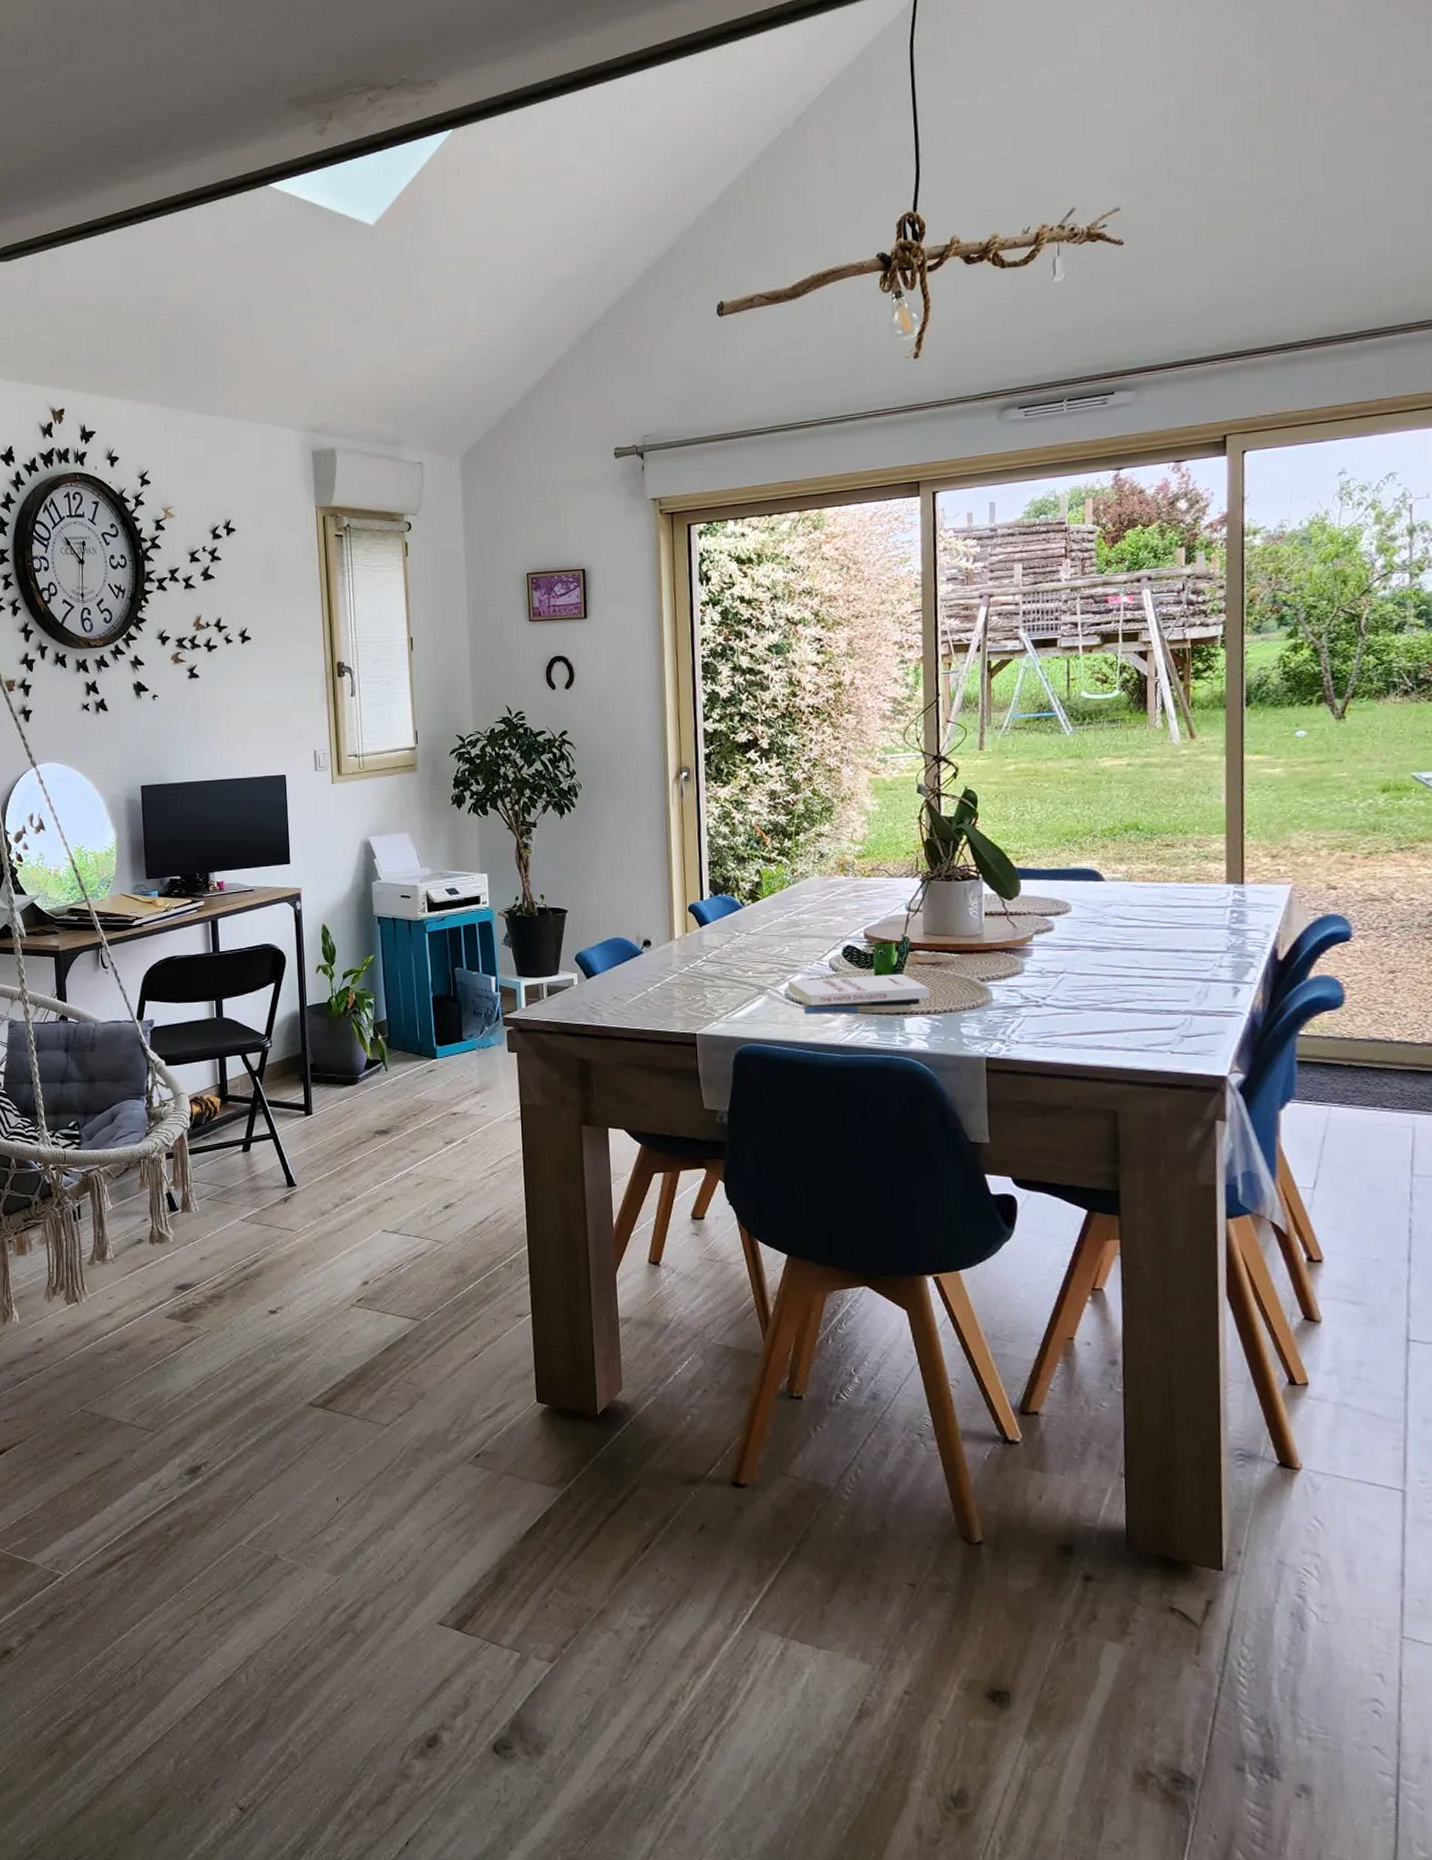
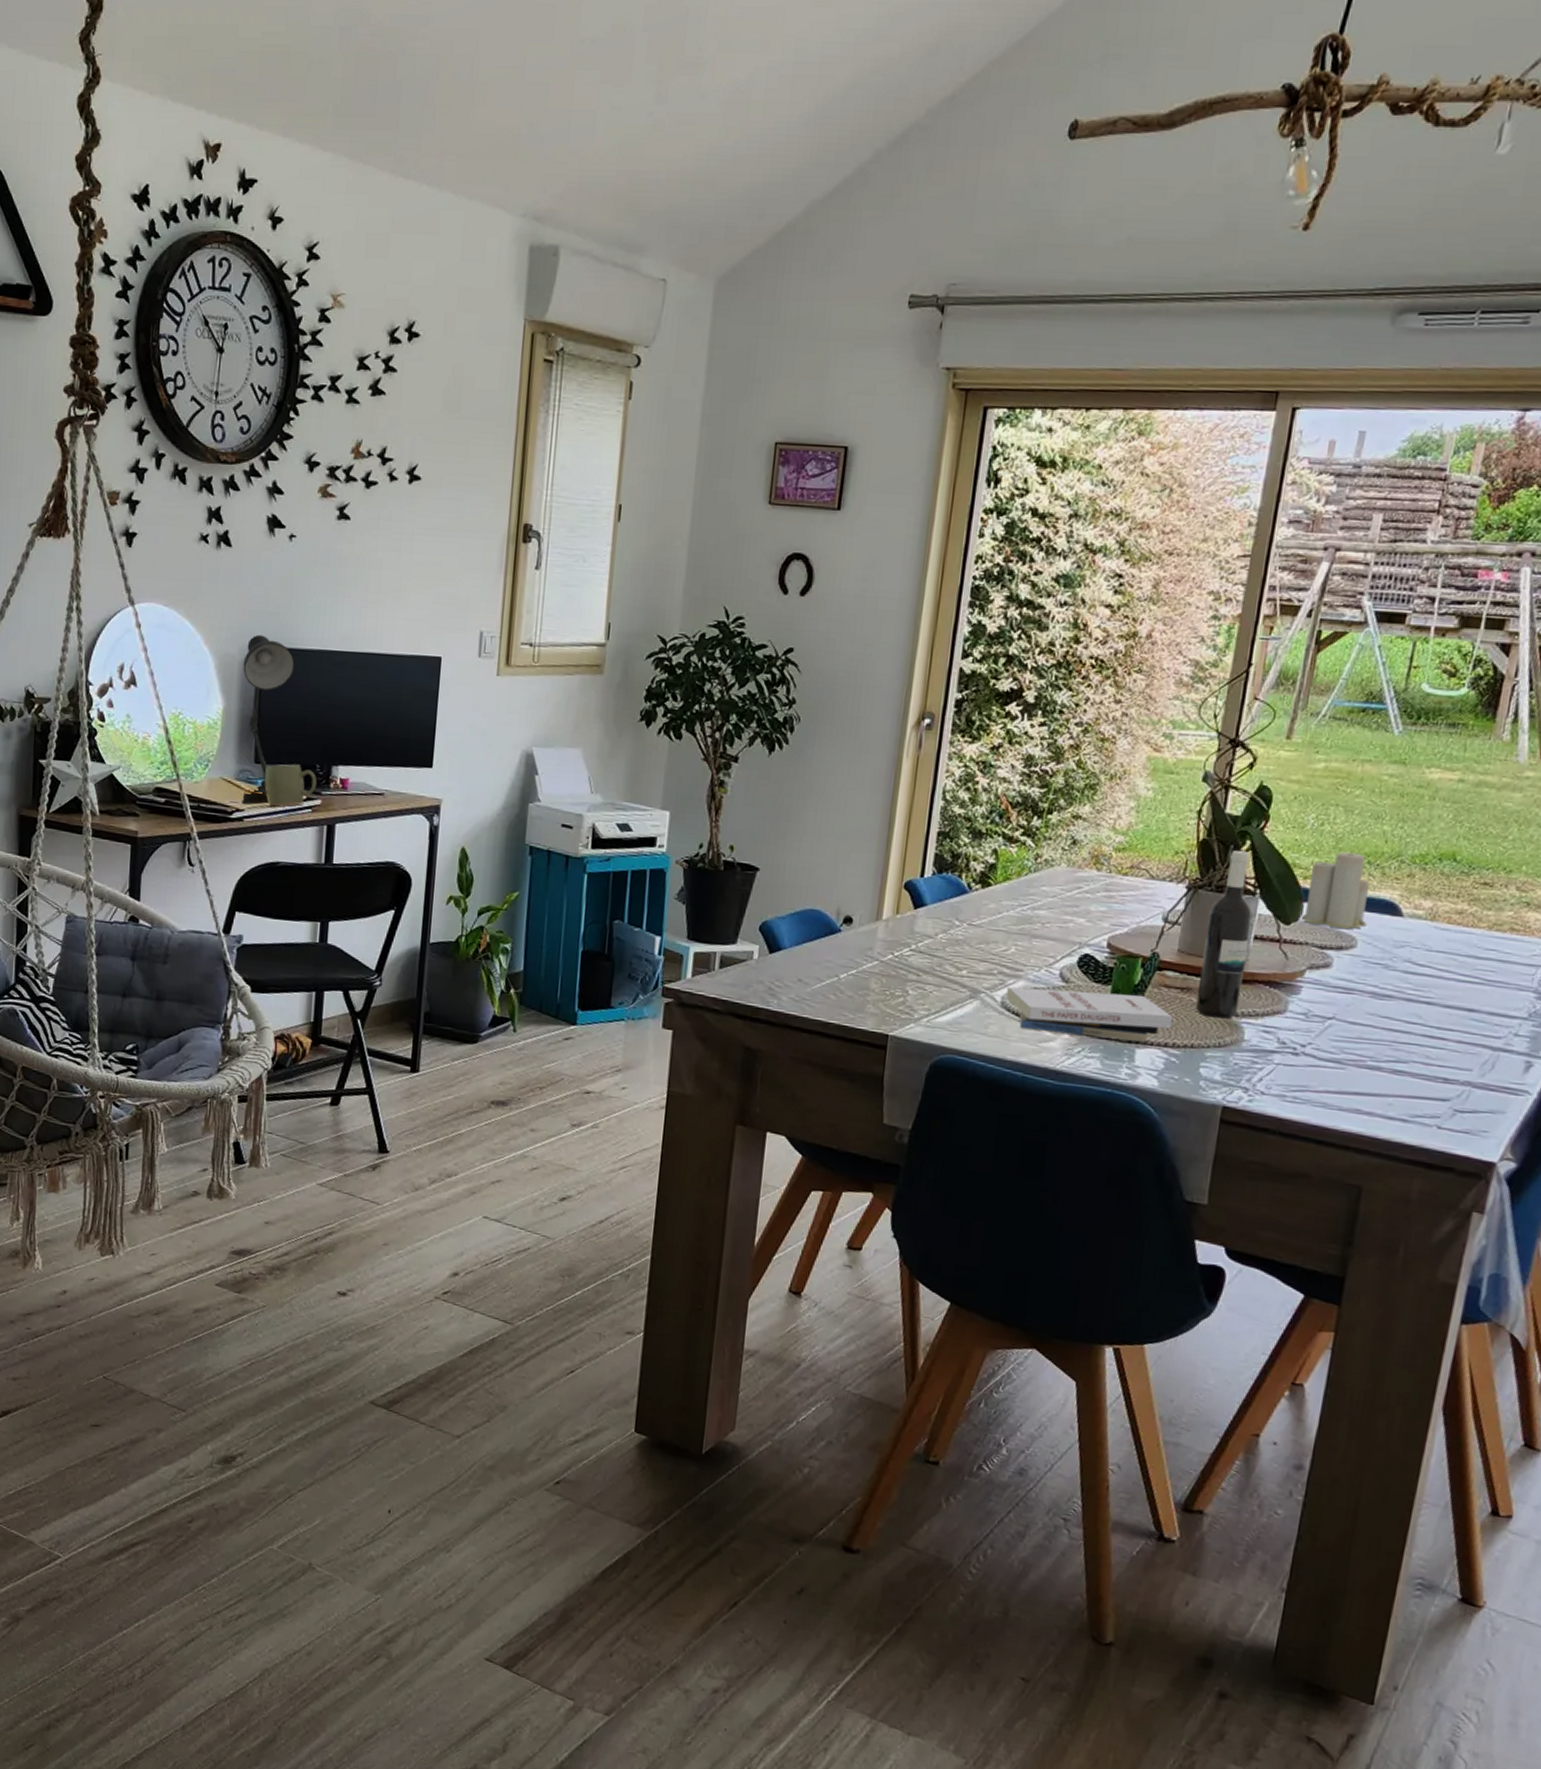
desk lamp: none [128,776,169,914] -> present [242,634,295,806]
mug: none [156,875,198,912] -> present [264,764,317,807]
wine bottle: none [943,845,983,985] -> present [1195,851,1253,1019]
candle: none [1020,833,1076,898] -> present [1300,851,1369,929]

